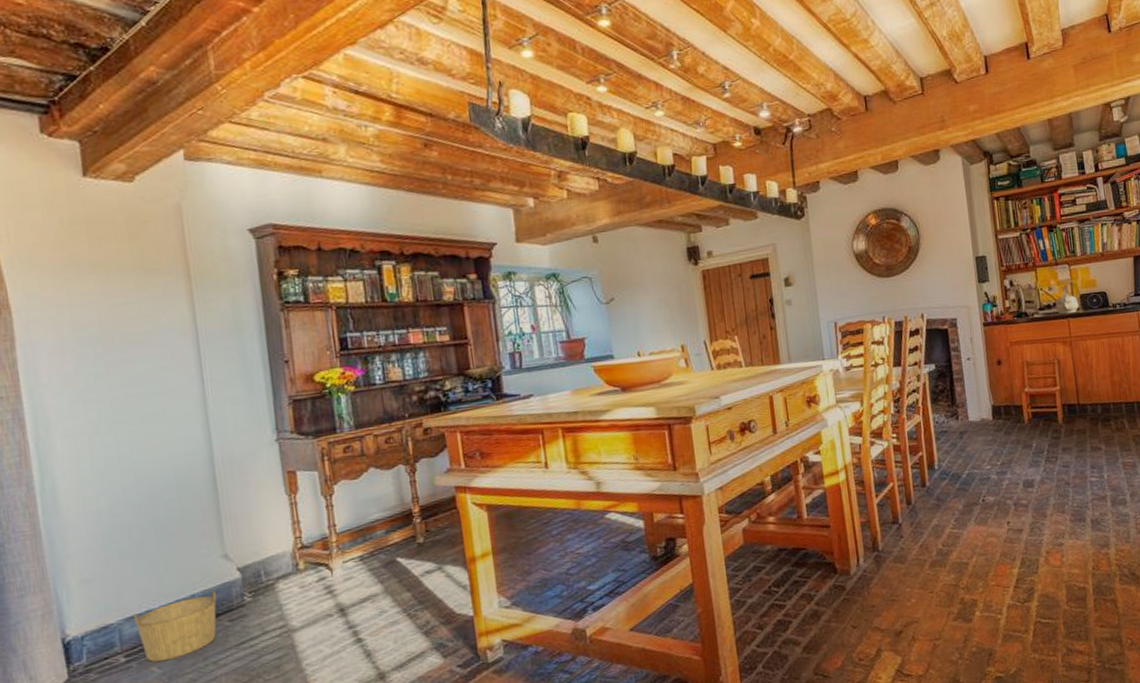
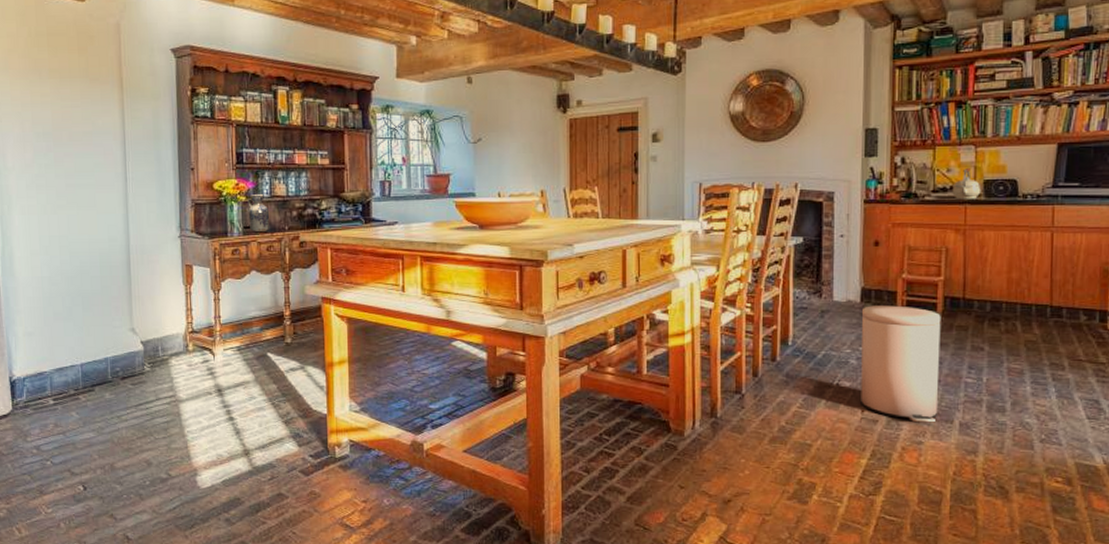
basket: present [133,591,217,663] -> none [61,358,123,409]
ceramic jug: none [357,381,386,424] -> present [247,194,270,233]
pedal bin: none [995,418,1072,526] -> present [861,305,941,423]

